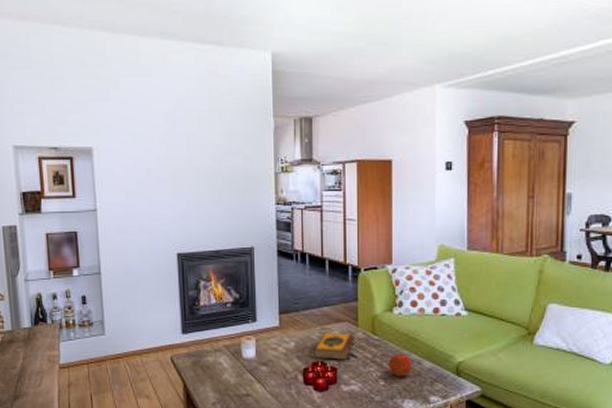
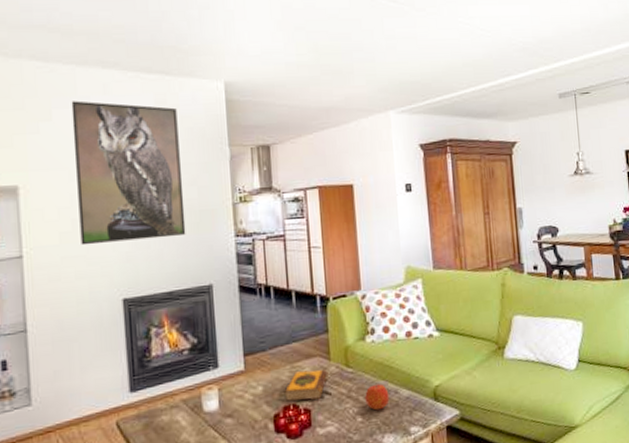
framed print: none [135,70,232,204] -> present [71,100,186,246]

